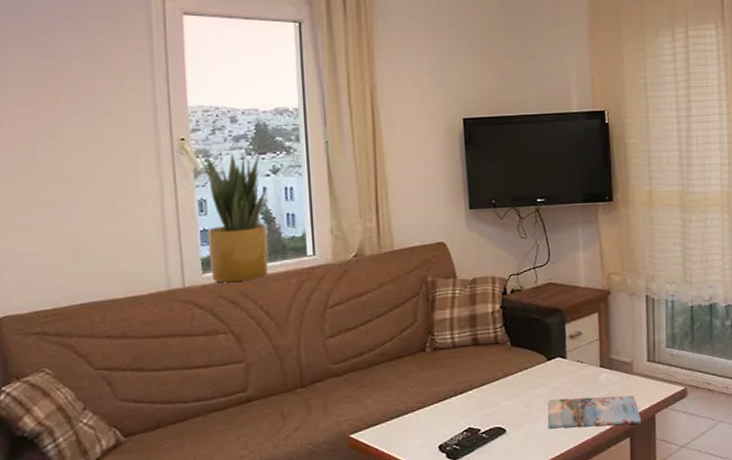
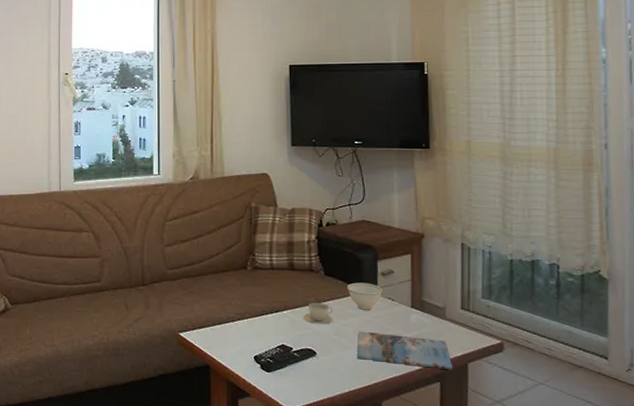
planter: present [199,153,269,284] -> none [77,86,126,191]
teacup: none [491,376,523,400] -> present [304,302,333,324]
bowl: none [534,348,571,377] -> present [346,282,383,310]

